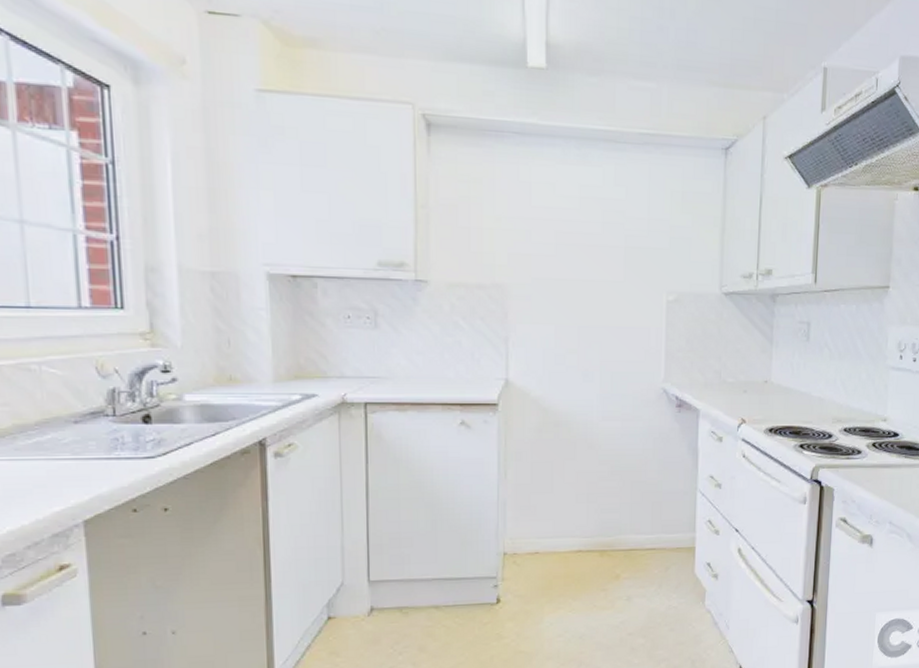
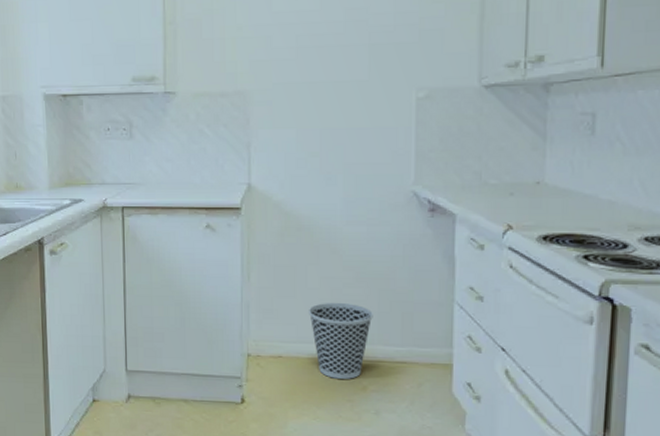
wastebasket: none [566,495,626,570] -> present [309,302,373,379]

